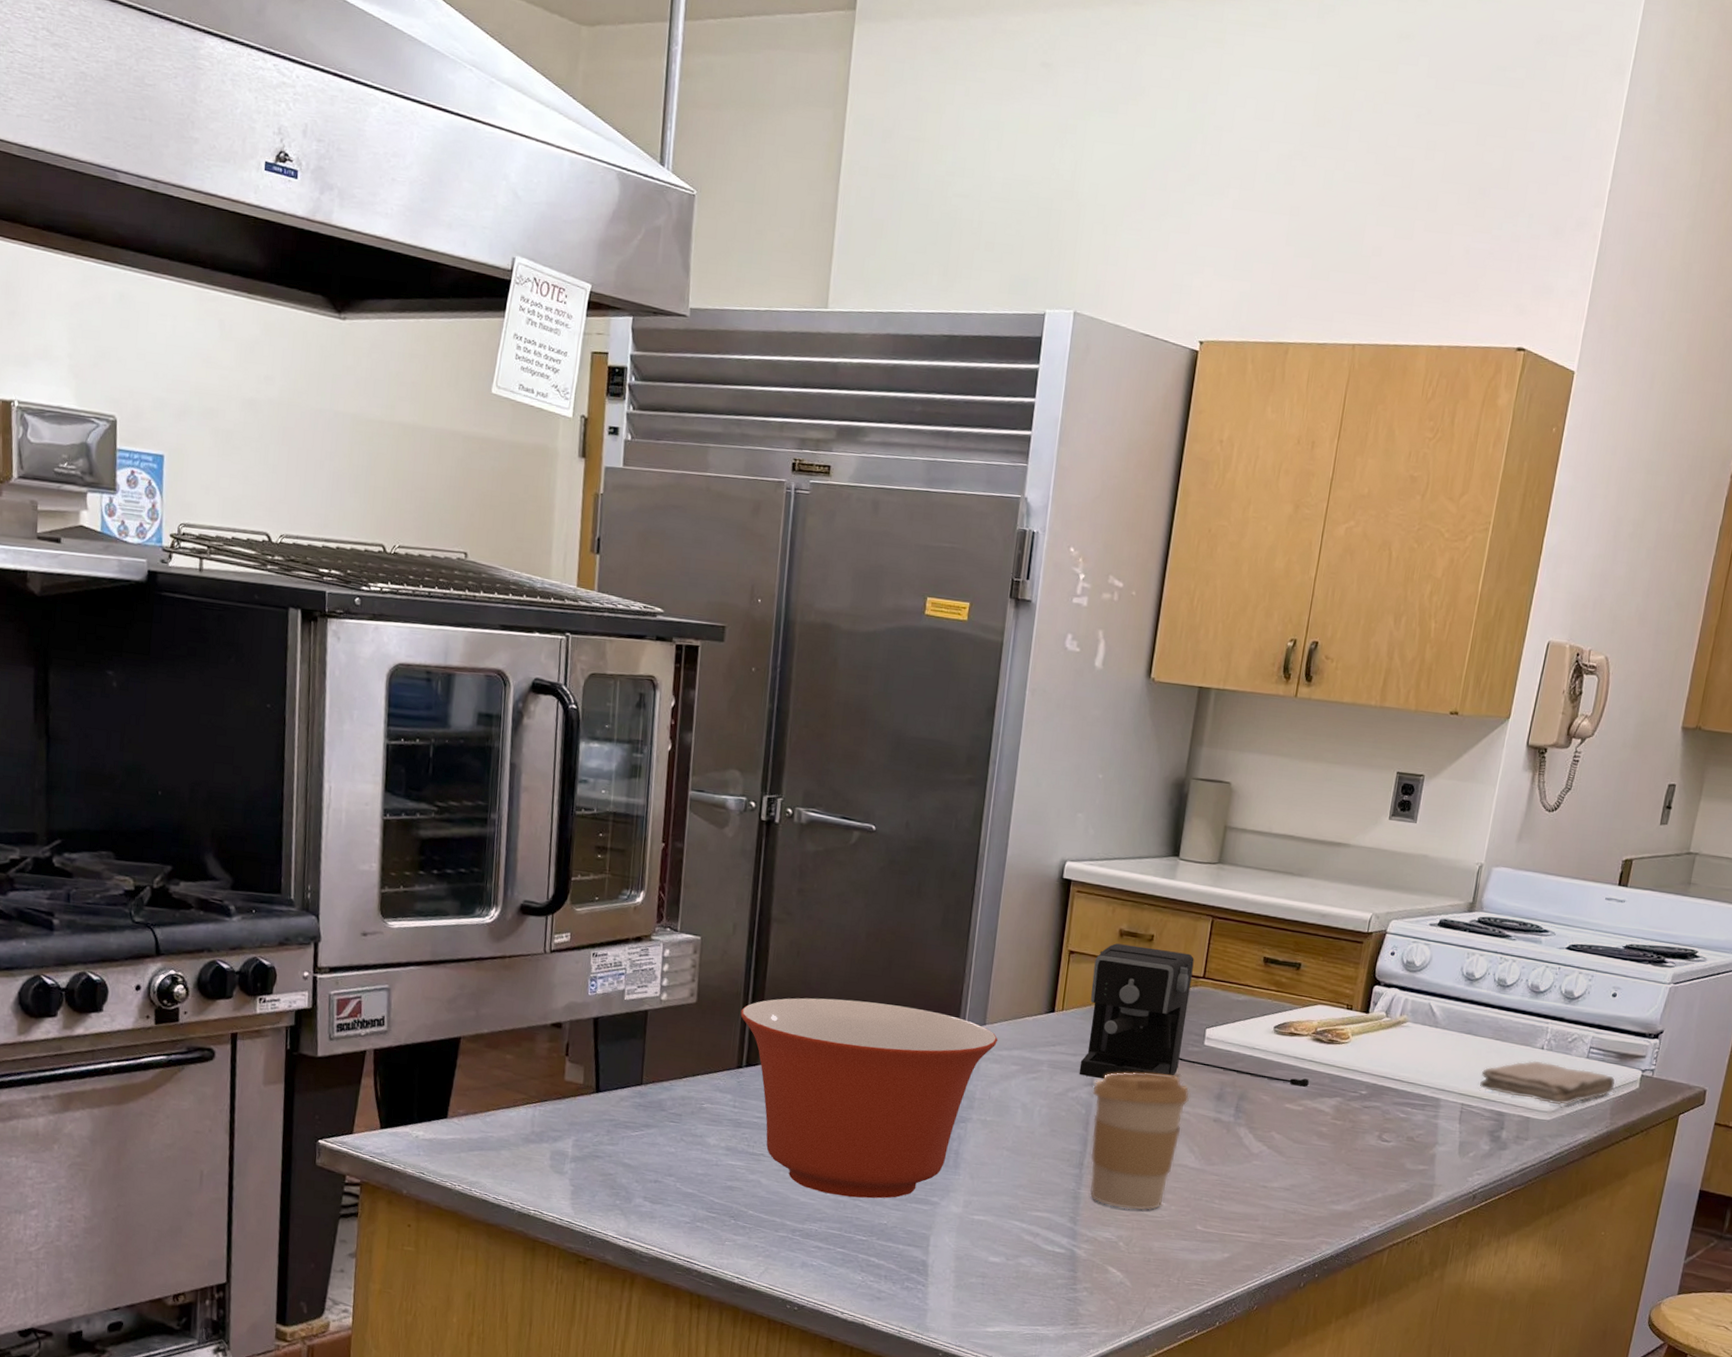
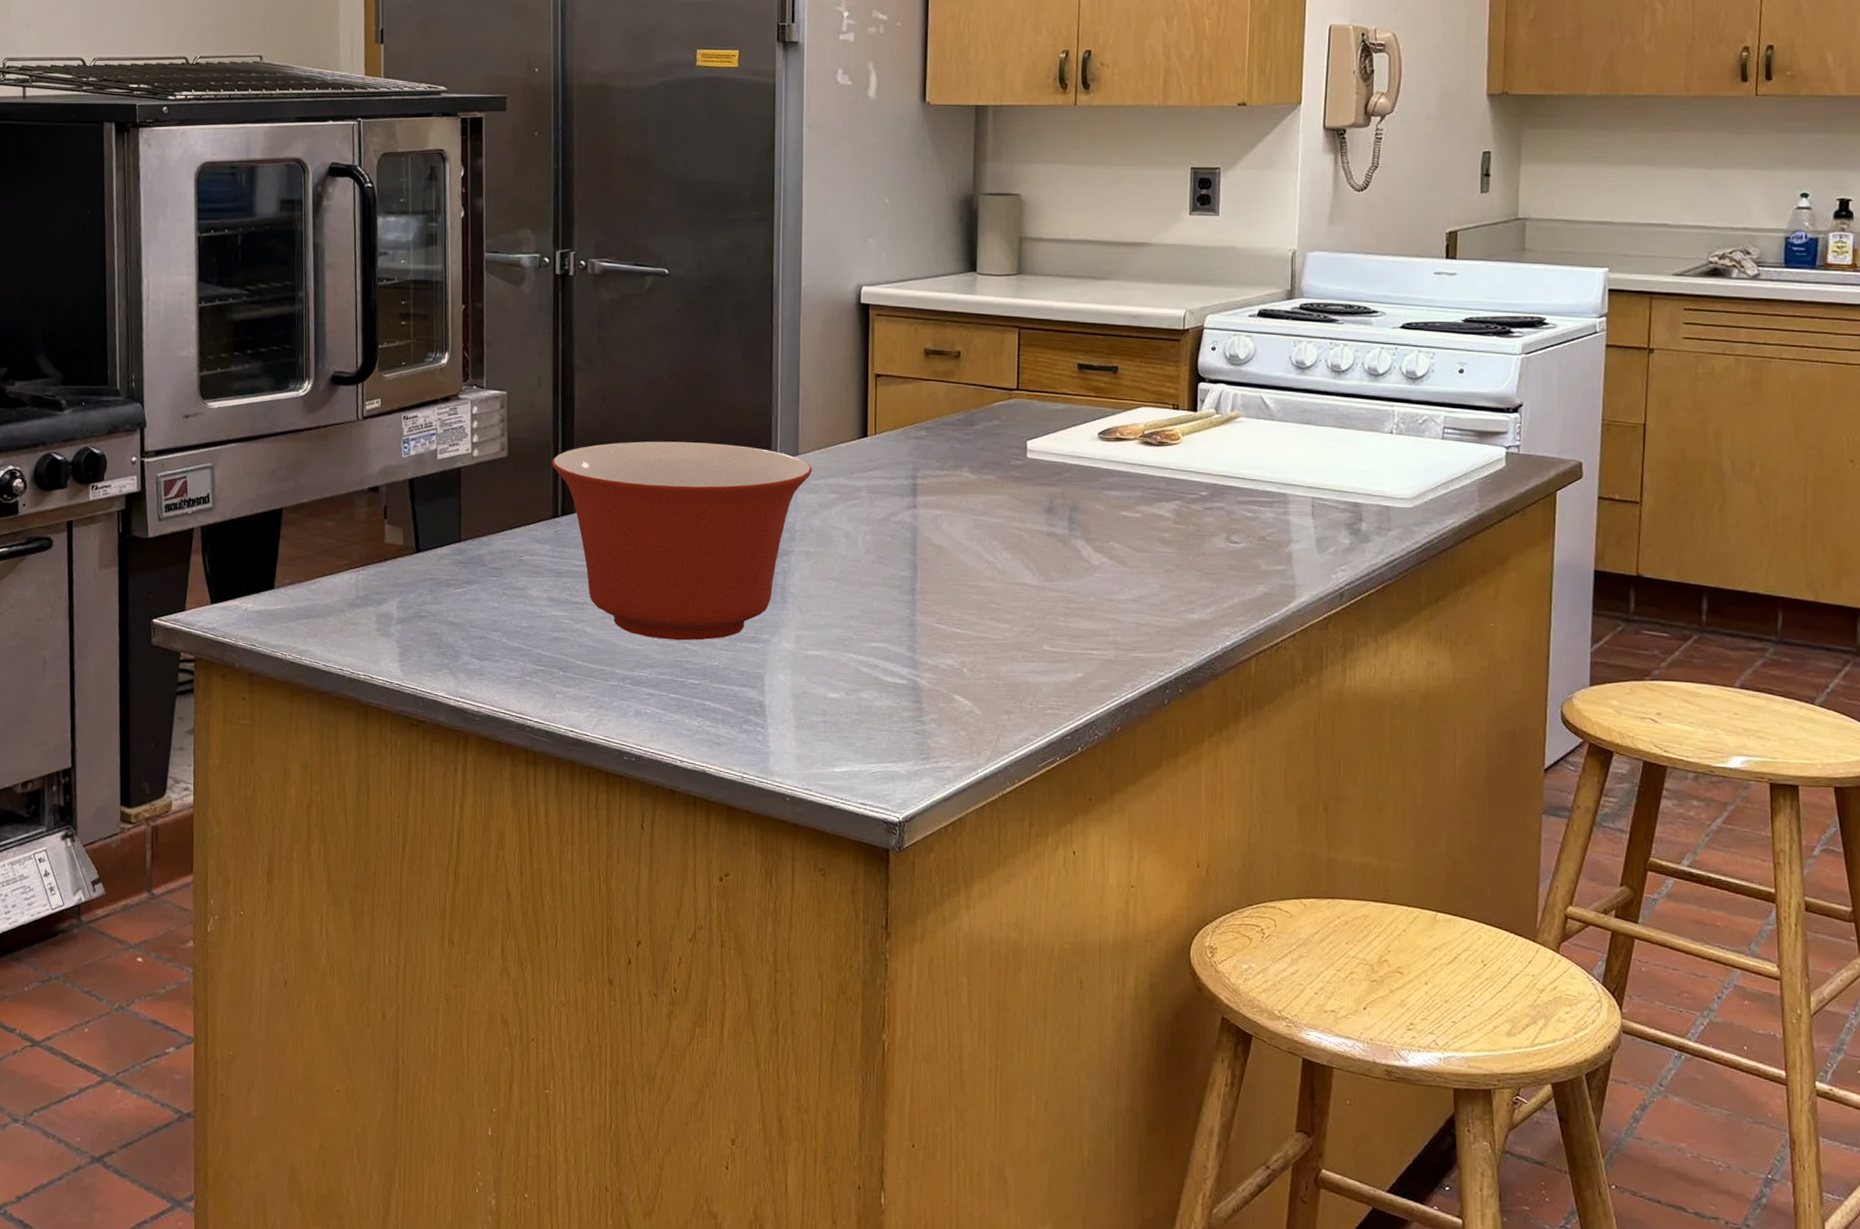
coffee maker: present [1079,943,1309,1087] -> none [899,363,1143,501]
coffee cup: present [1090,1072,1190,1211] -> none [916,490,1019,634]
washcloth: present [1480,1060,1615,1105] -> none [1329,446,1478,491]

